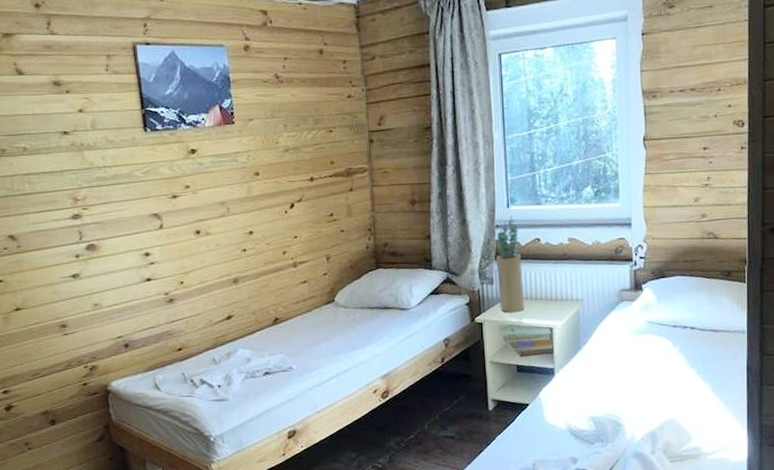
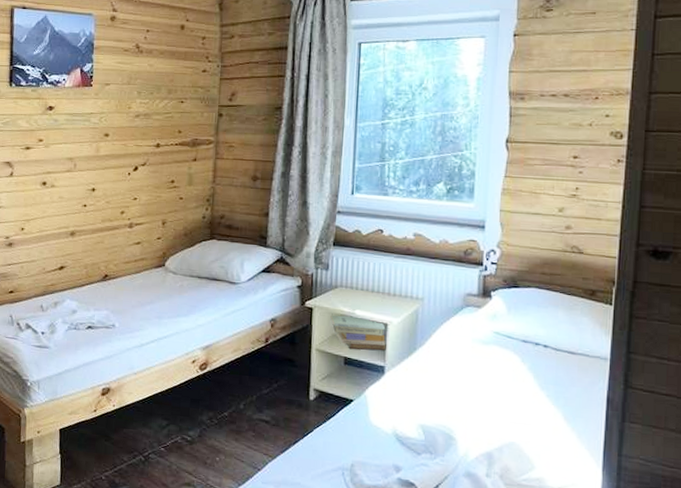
vase: present [495,215,525,313] -> none [333,203,361,303]

